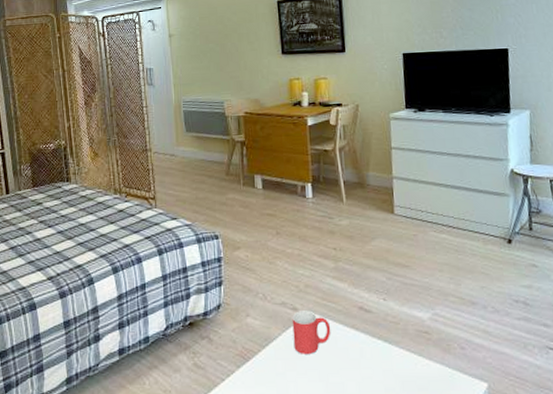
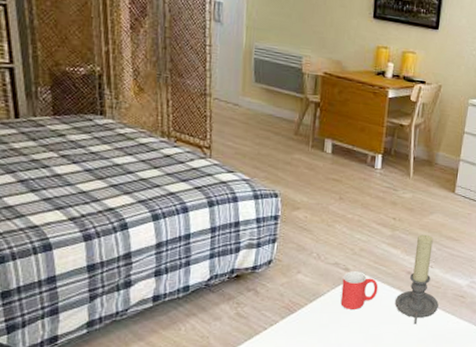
candle holder: none [351,263,401,369] -> present [394,234,439,325]

